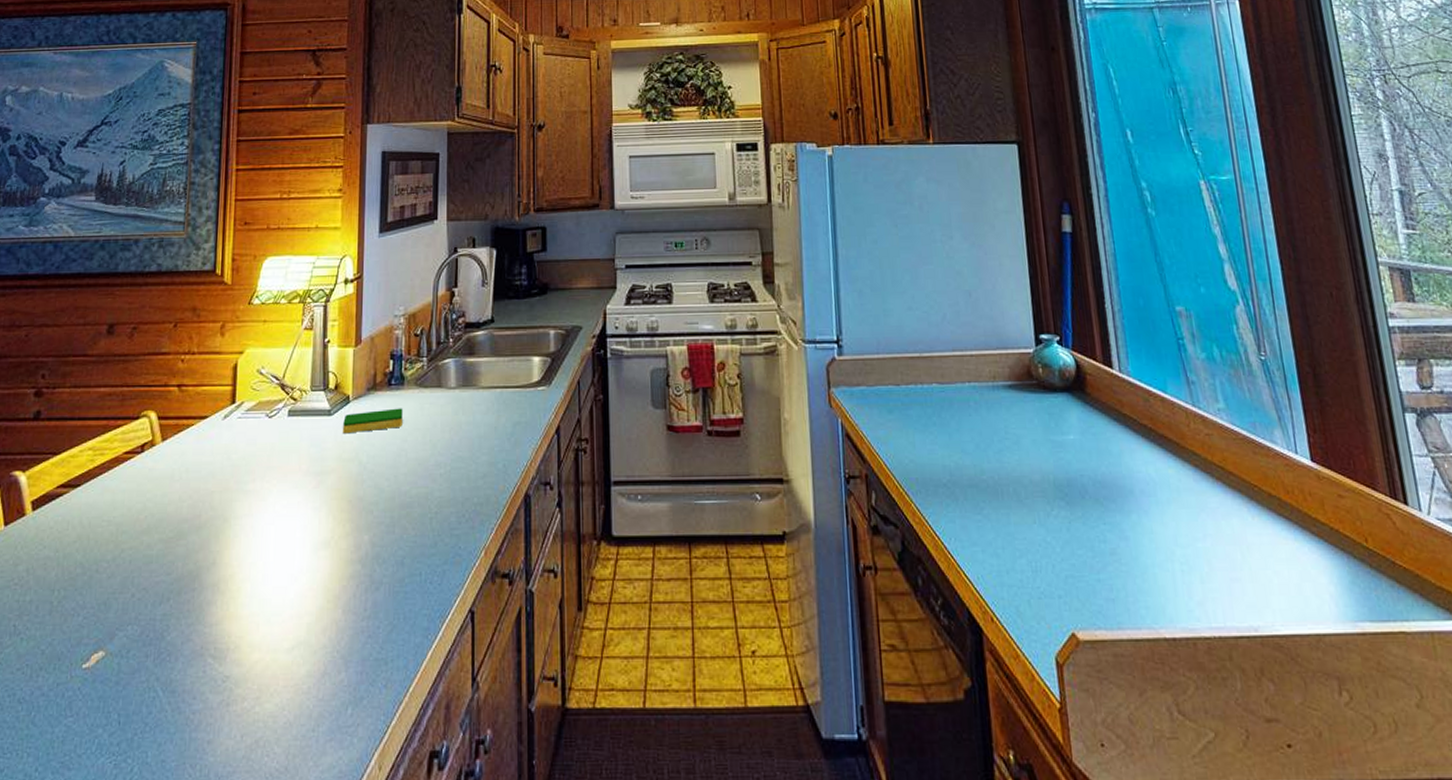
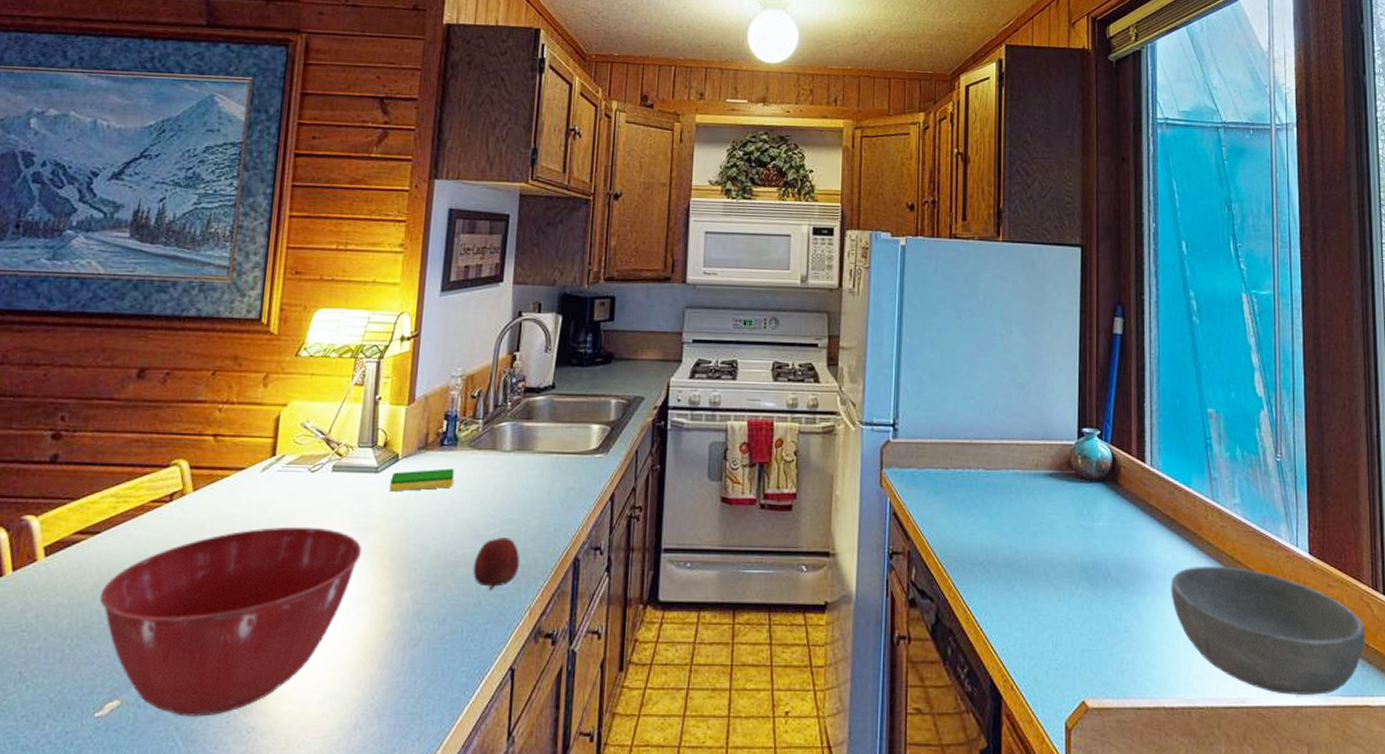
mixing bowl: none [82,472,321,667] -> present [99,526,362,717]
apple: none [427,476,472,530] -> present [473,537,520,590]
bowl: none [1156,478,1391,621] -> present [1170,565,1366,695]

